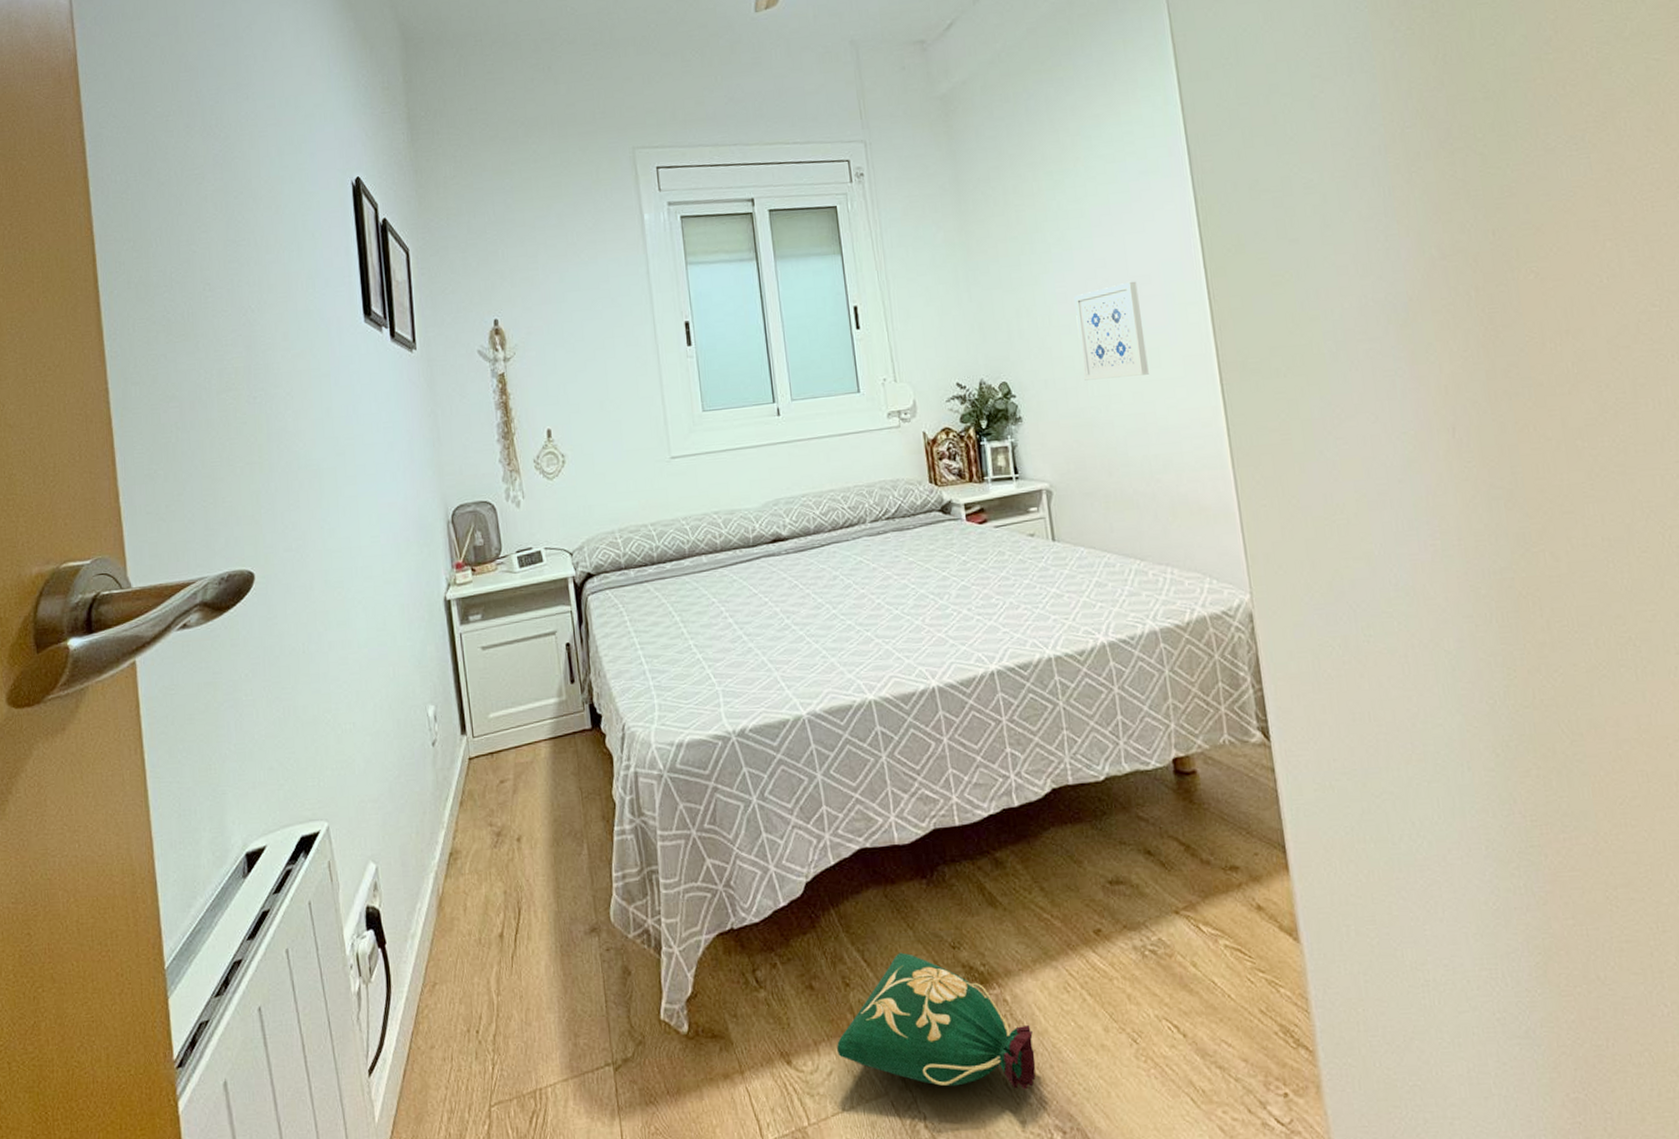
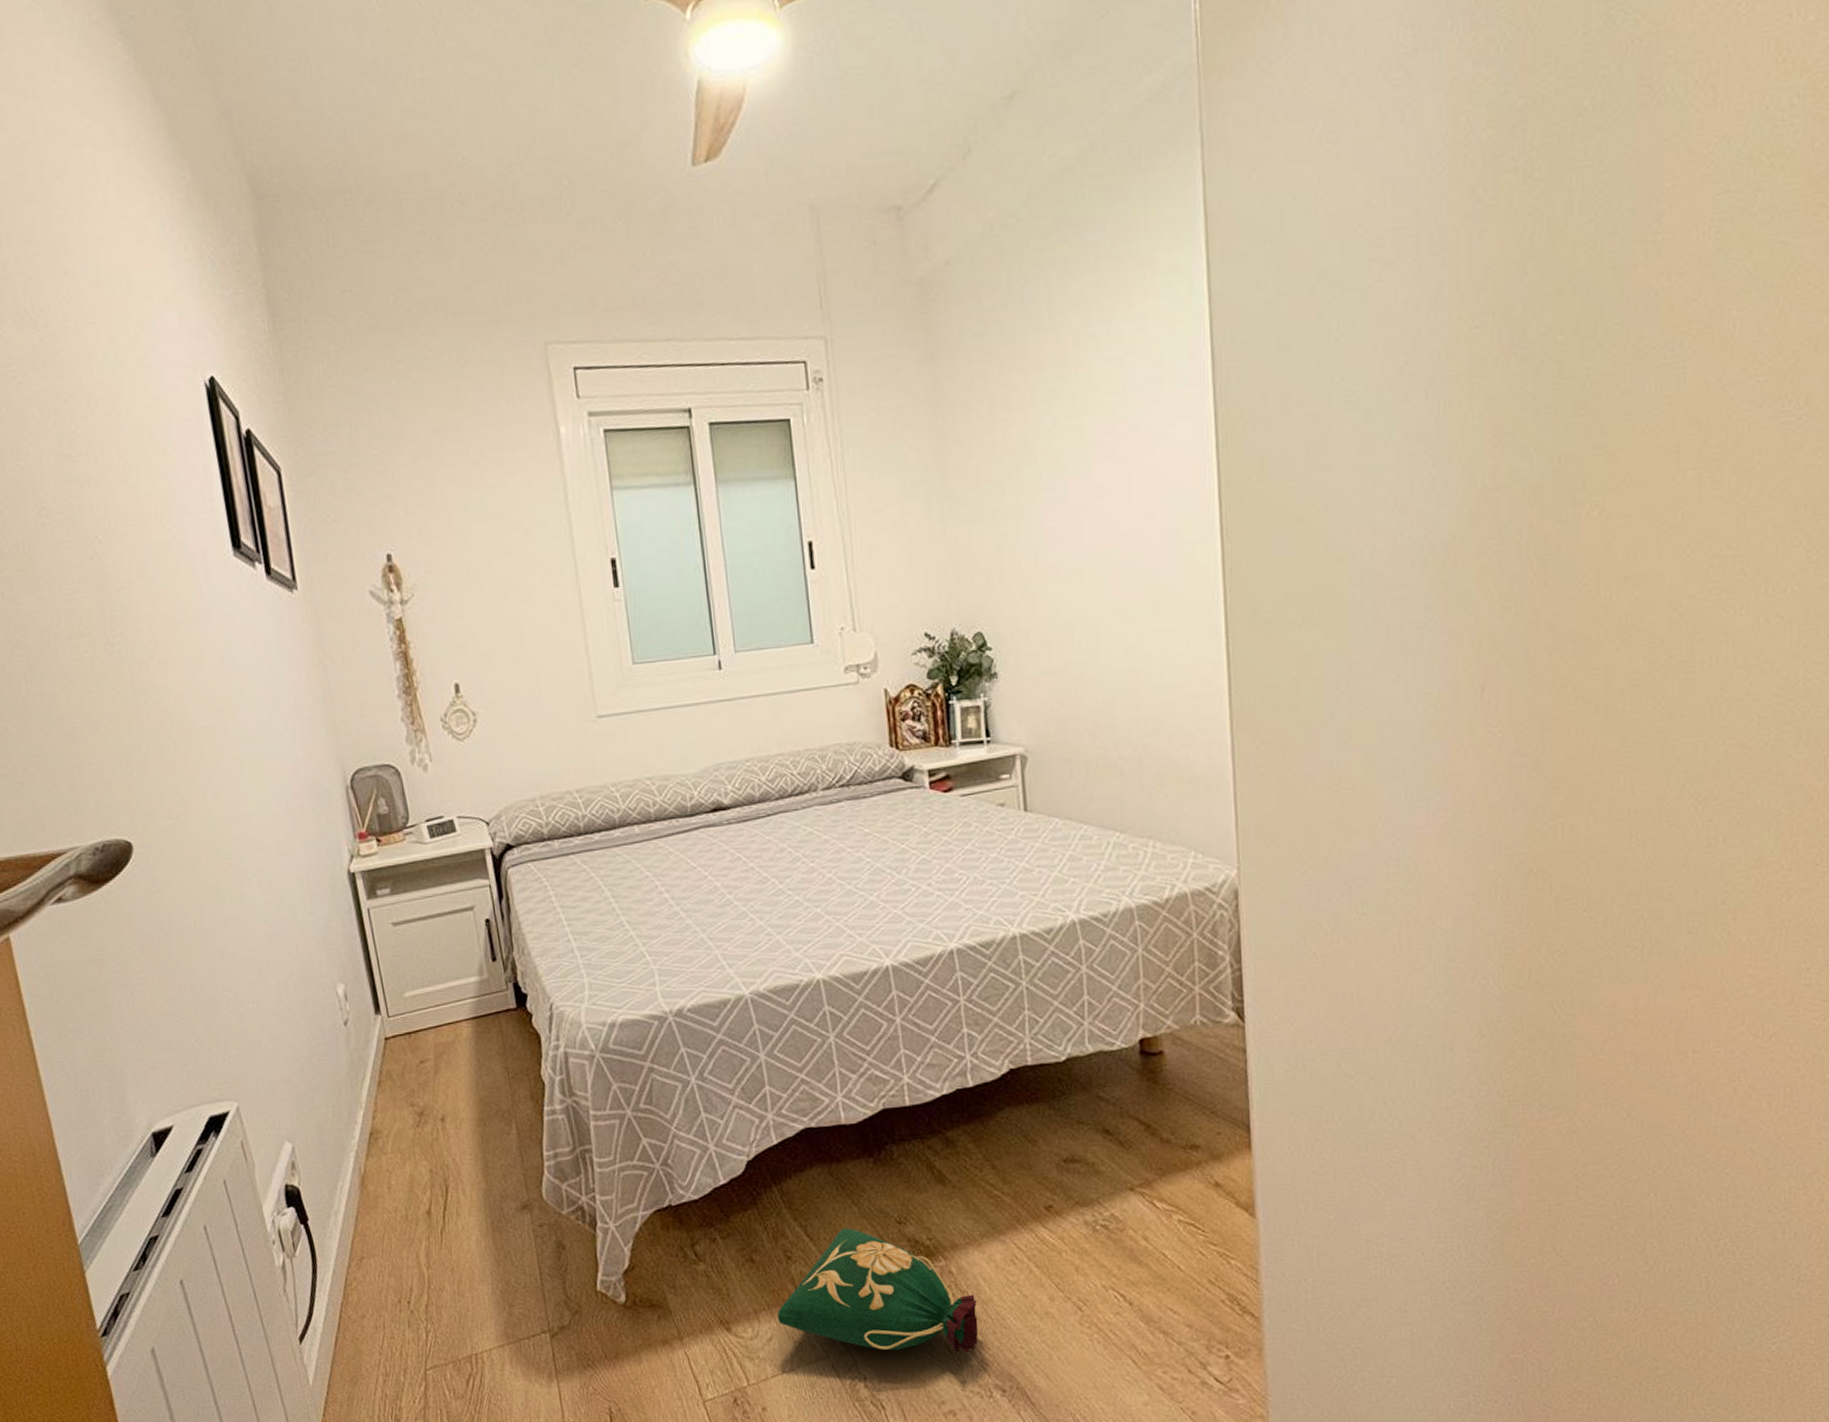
wall art: present [1074,281,1149,381] -> none [1065,514,1145,631]

